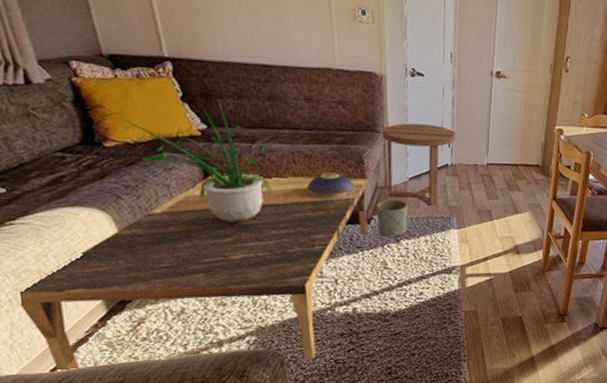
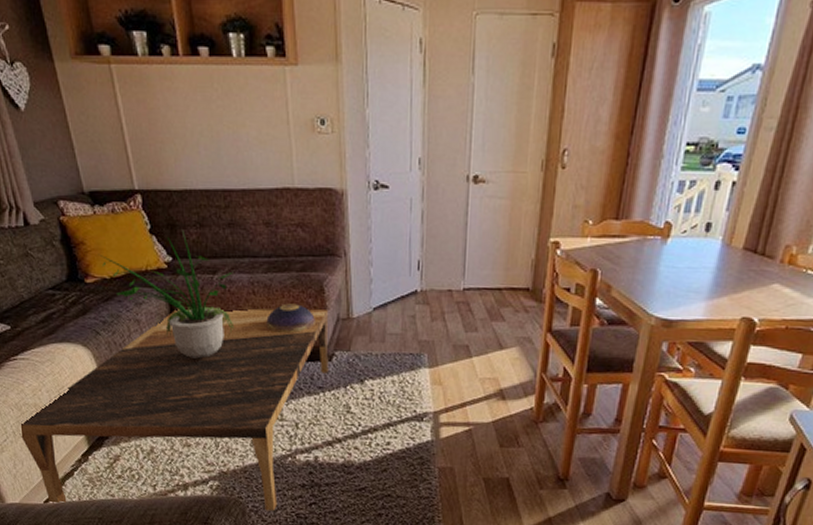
planter: present [376,198,408,237] -> none [338,332,373,377]
side table: present [381,123,456,207] -> none [343,244,426,342]

